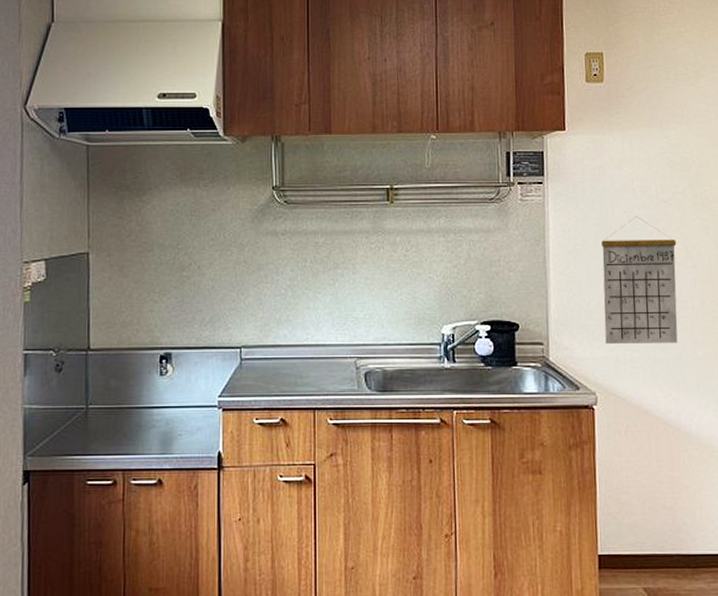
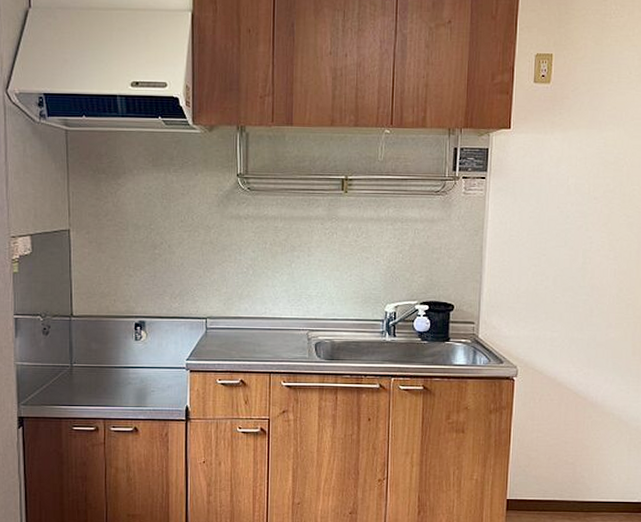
calendar: present [601,216,678,344] -> none [529,211,602,326]

